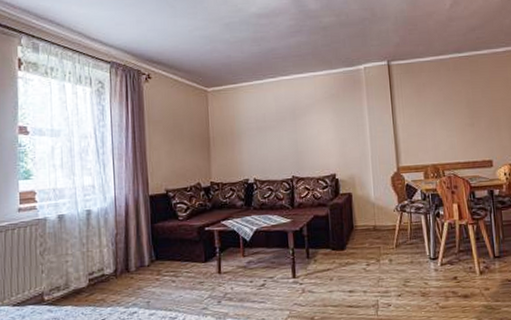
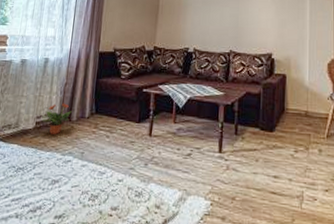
potted plant: none [97,254,129,289] -> present [43,103,72,135]

